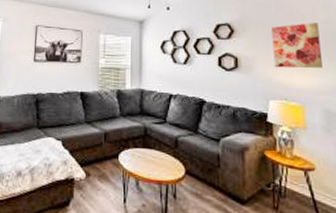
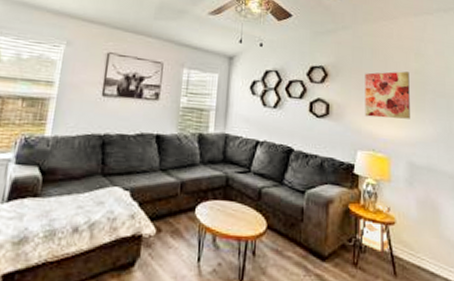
lantern: none [275,150,311,203] -> present [358,204,391,258]

